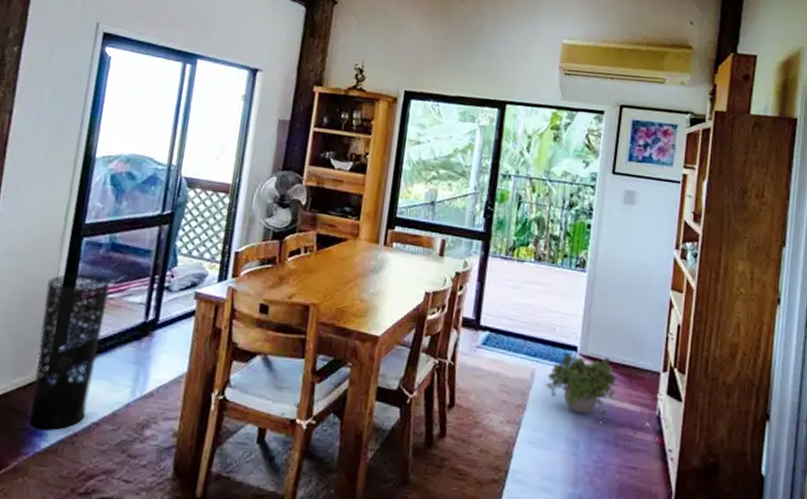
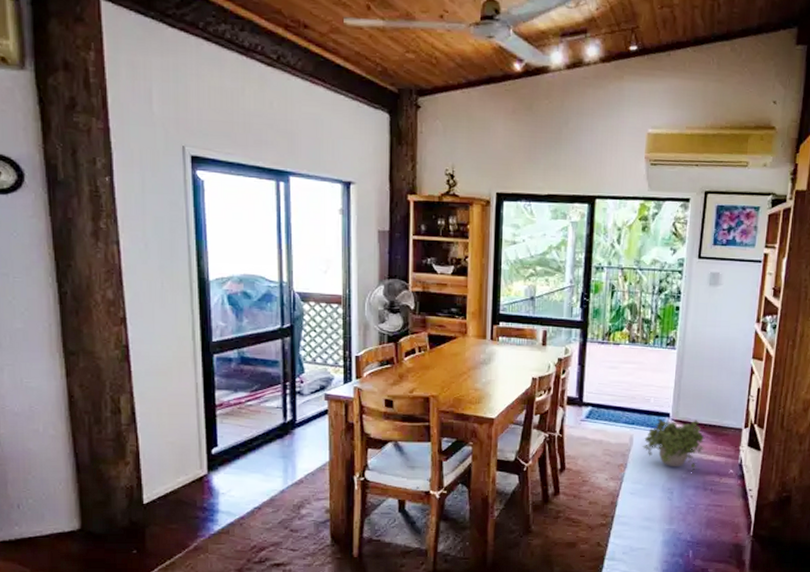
umbrella stand: present [29,273,111,431] -> none [190,386,248,518]

